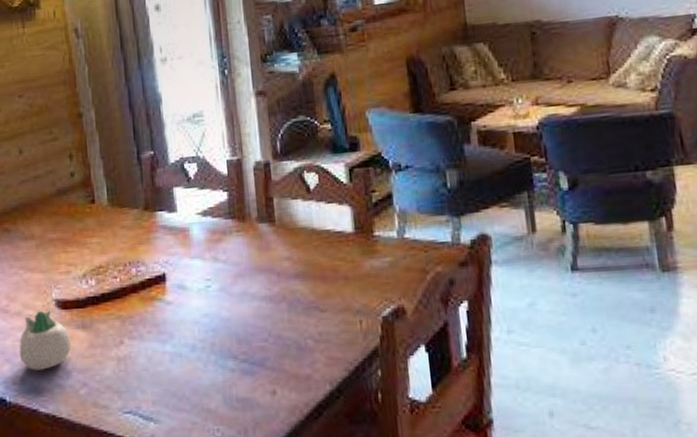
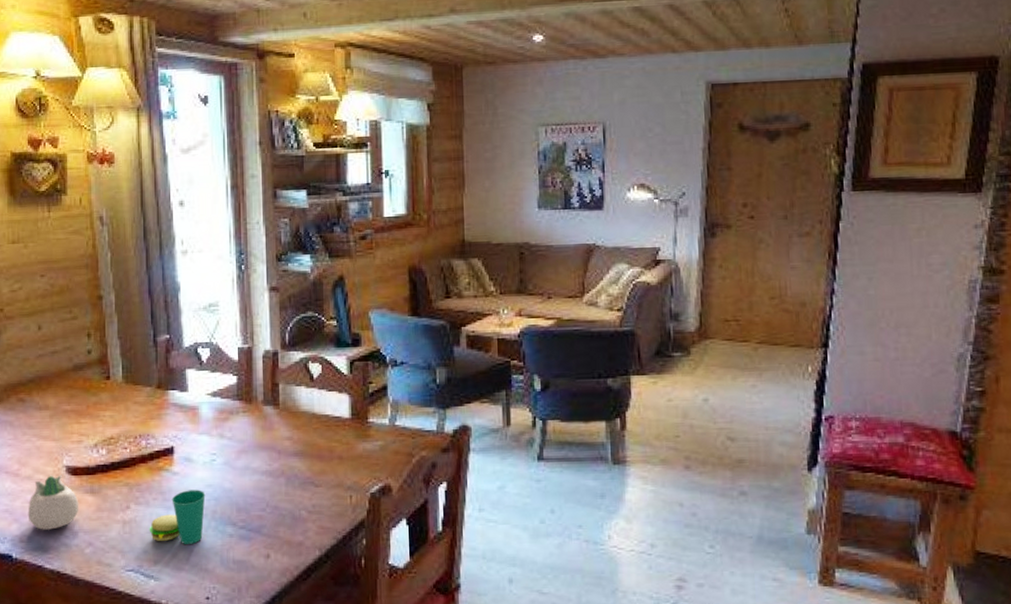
cup: none [145,320,203,382] -> present [149,490,206,544]

